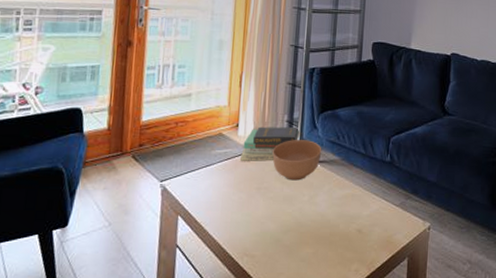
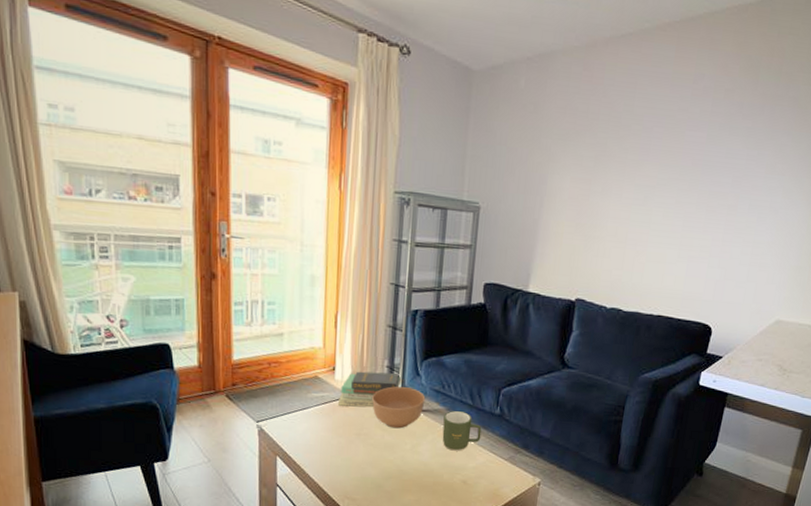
mug: none [338,160,374,200] -> present [442,410,482,451]

